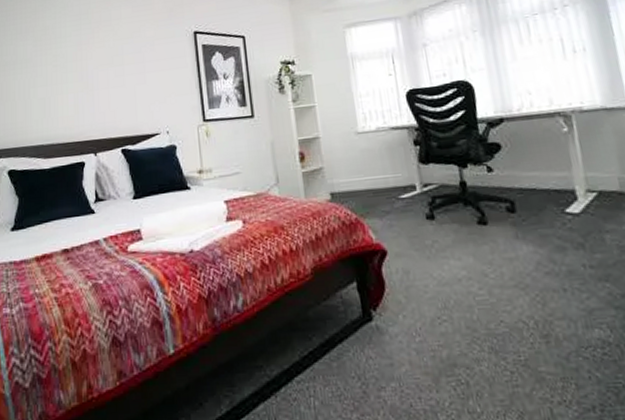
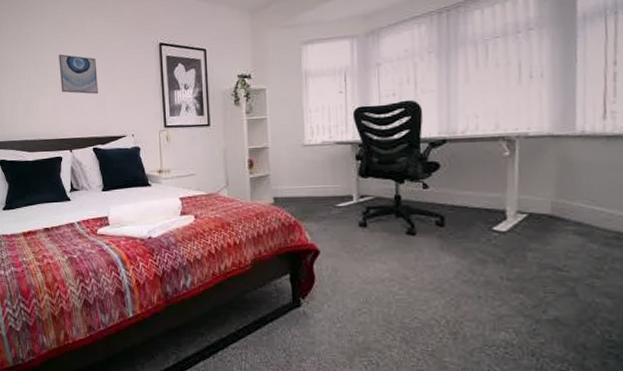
wall art: none [81,47,127,89] -> present [59,54,98,94]

